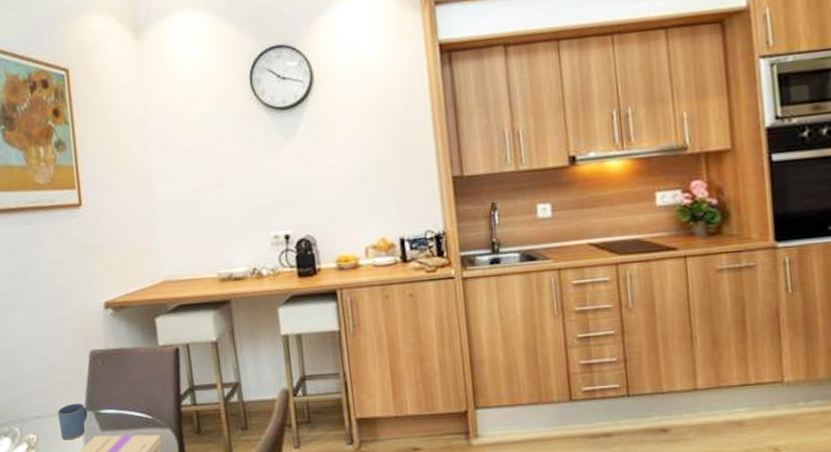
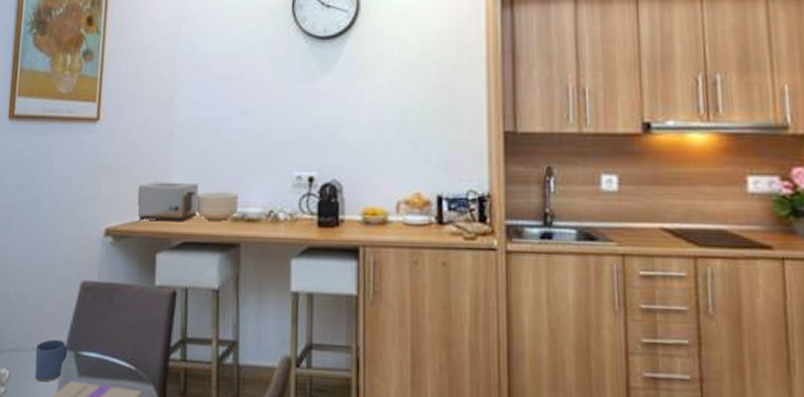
toaster: none [130,252,188,290] -> present [138,182,198,222]
bowl: none [185,256,225,283] -> present [196,191,240,221]

